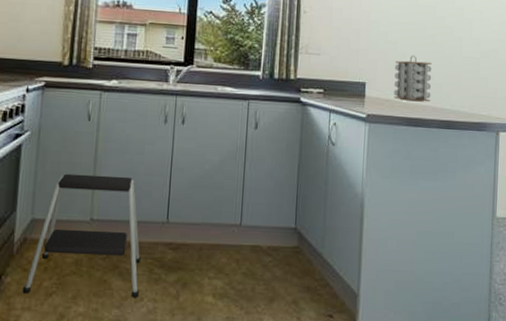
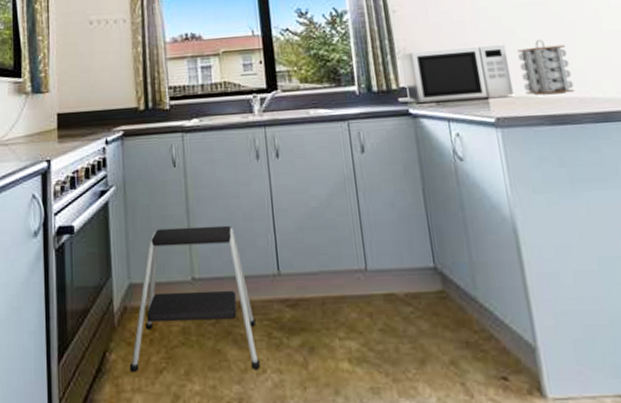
microwave: none [293,49,387,98] -> present [397,44,515,104]

